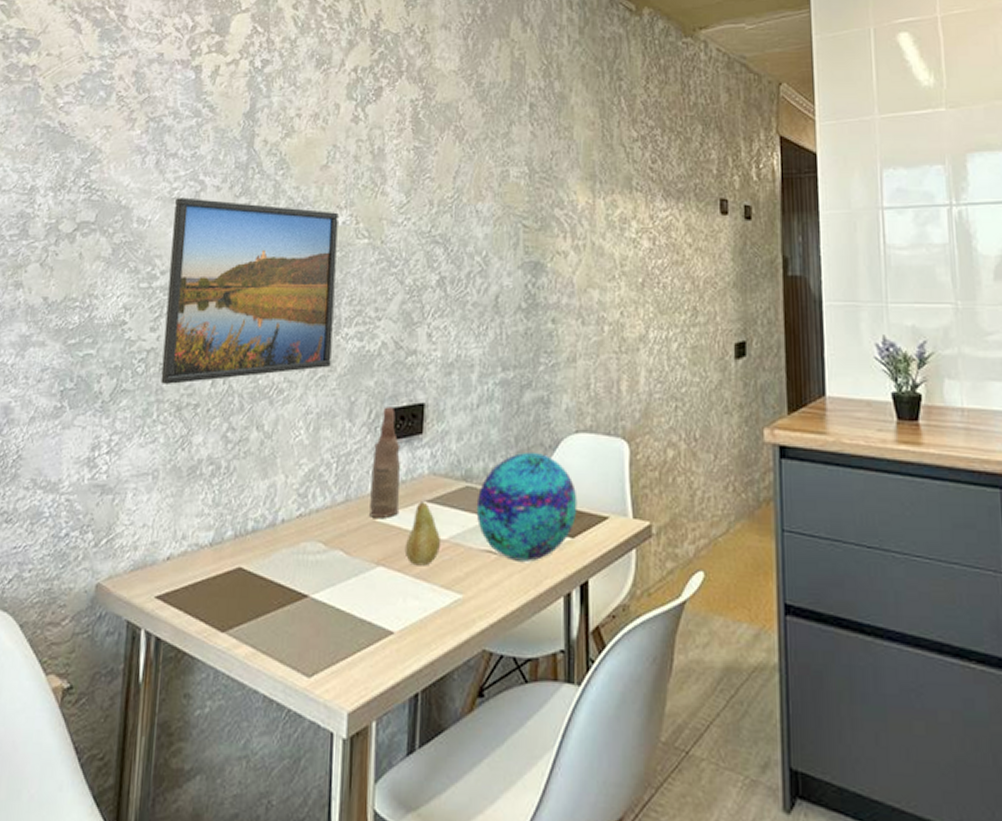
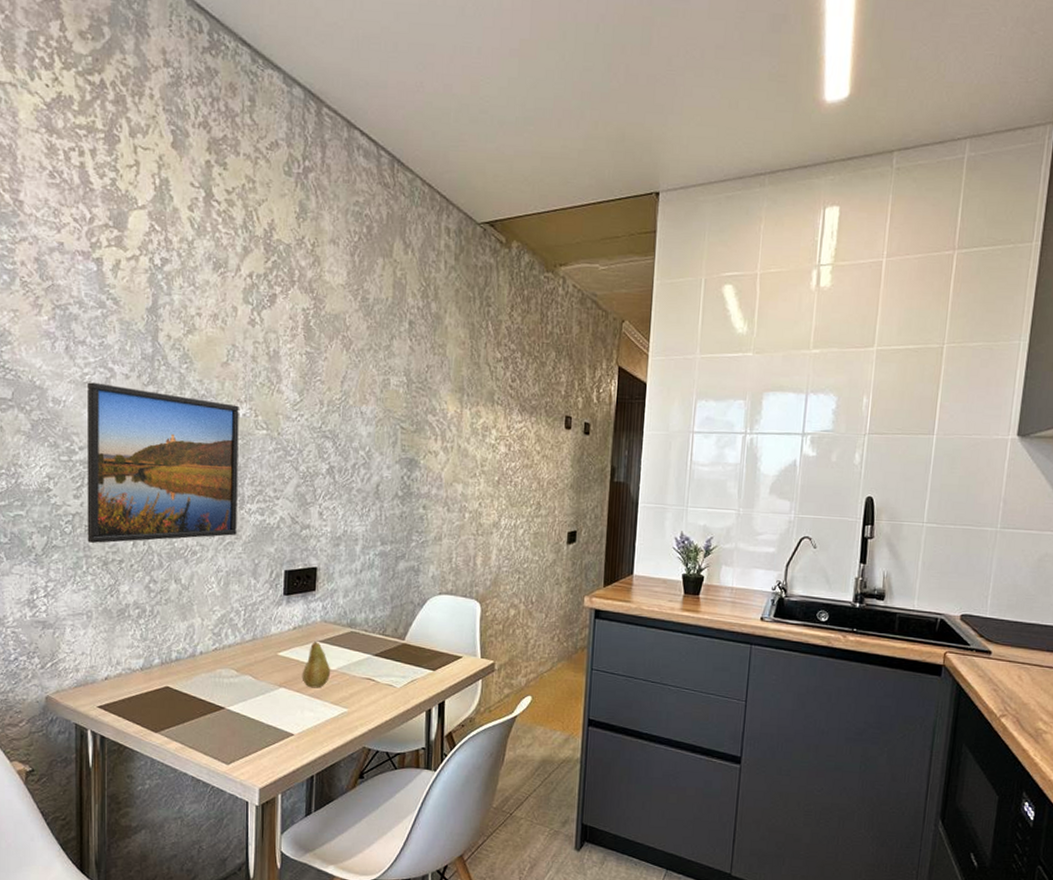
bottle: present [370,407,401,518] -> none [273,569,298,653]
decorative ball: present [476,451,577,562] -> none [359,607,439,687]

